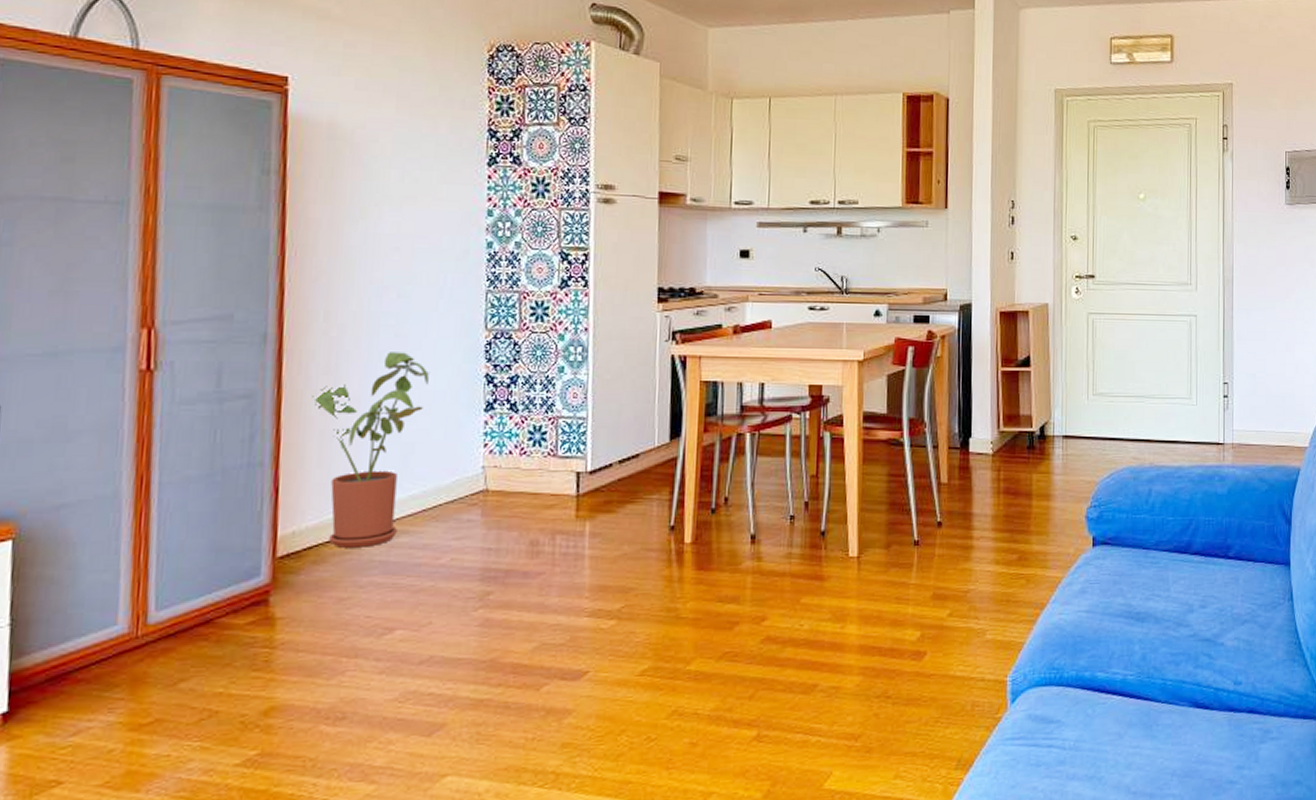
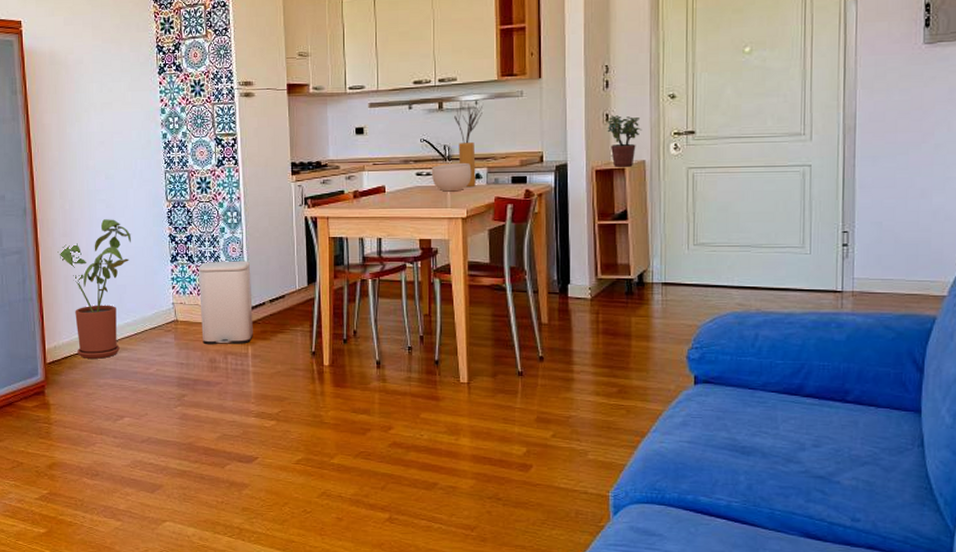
pedal bin: none [521,410,596,522] -> present [198,261,253,345]
bowl: none [825,296,871,330] -> present [431,162,472,192]
vase: none [854,229,886,326] -> present [454,103,484,188]
potted plant: none [1012,254,1046,311] -> present [607,115,642,168]

